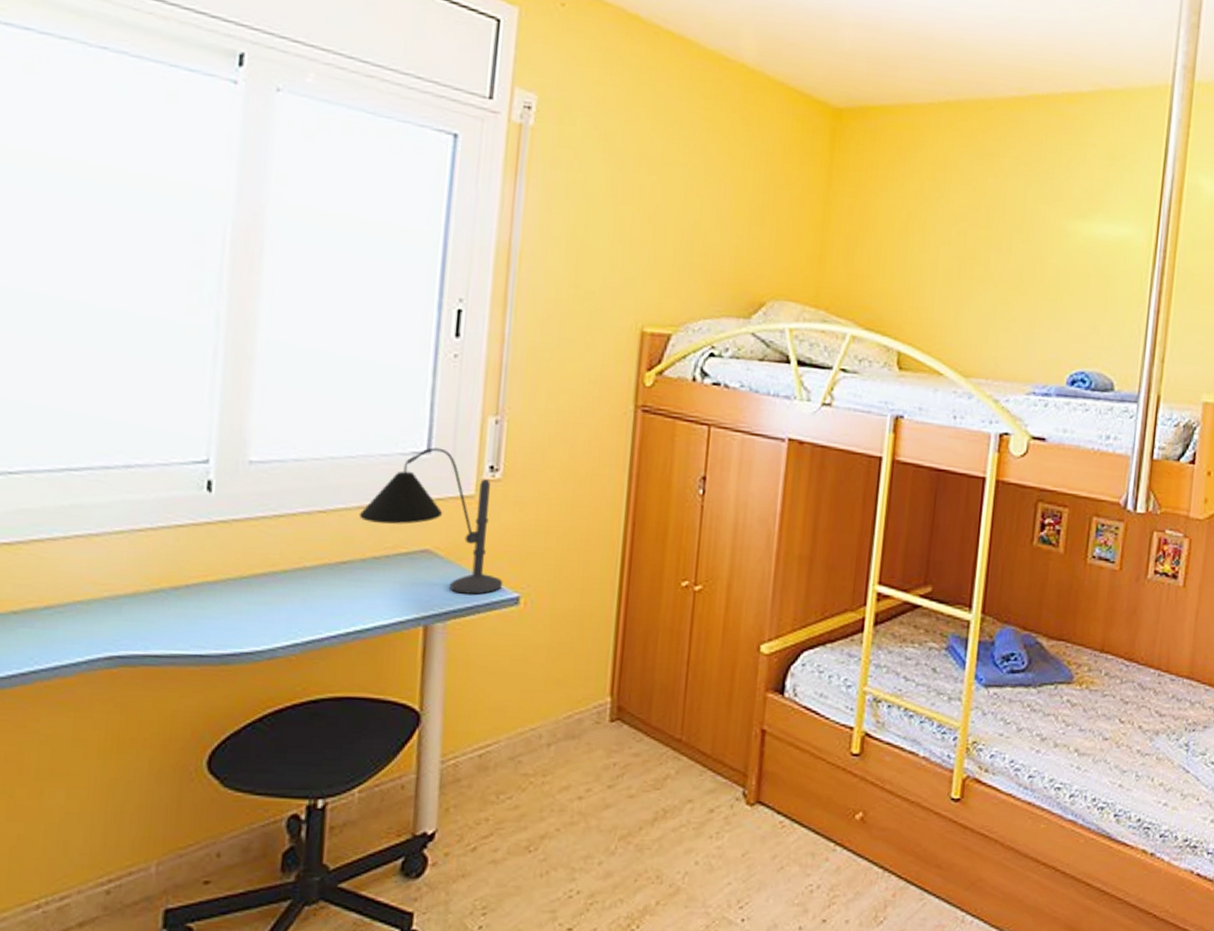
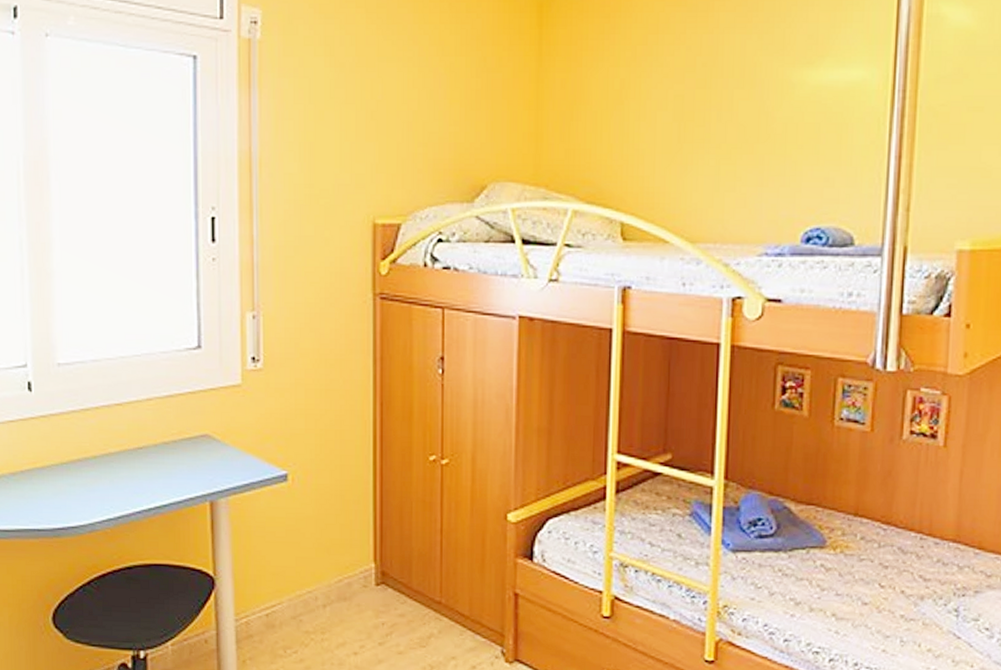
desk lamp: present [358,447,503,594] -> none [148,343,273,473]

